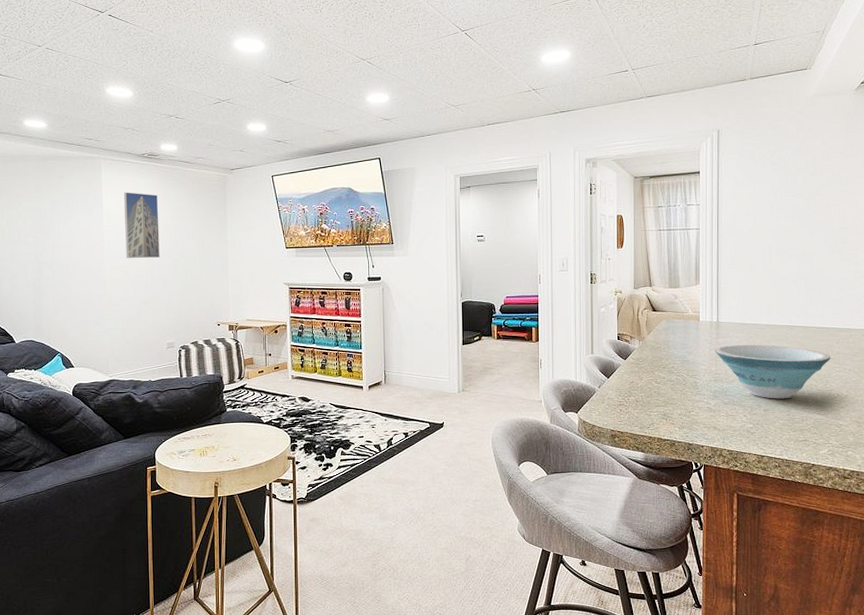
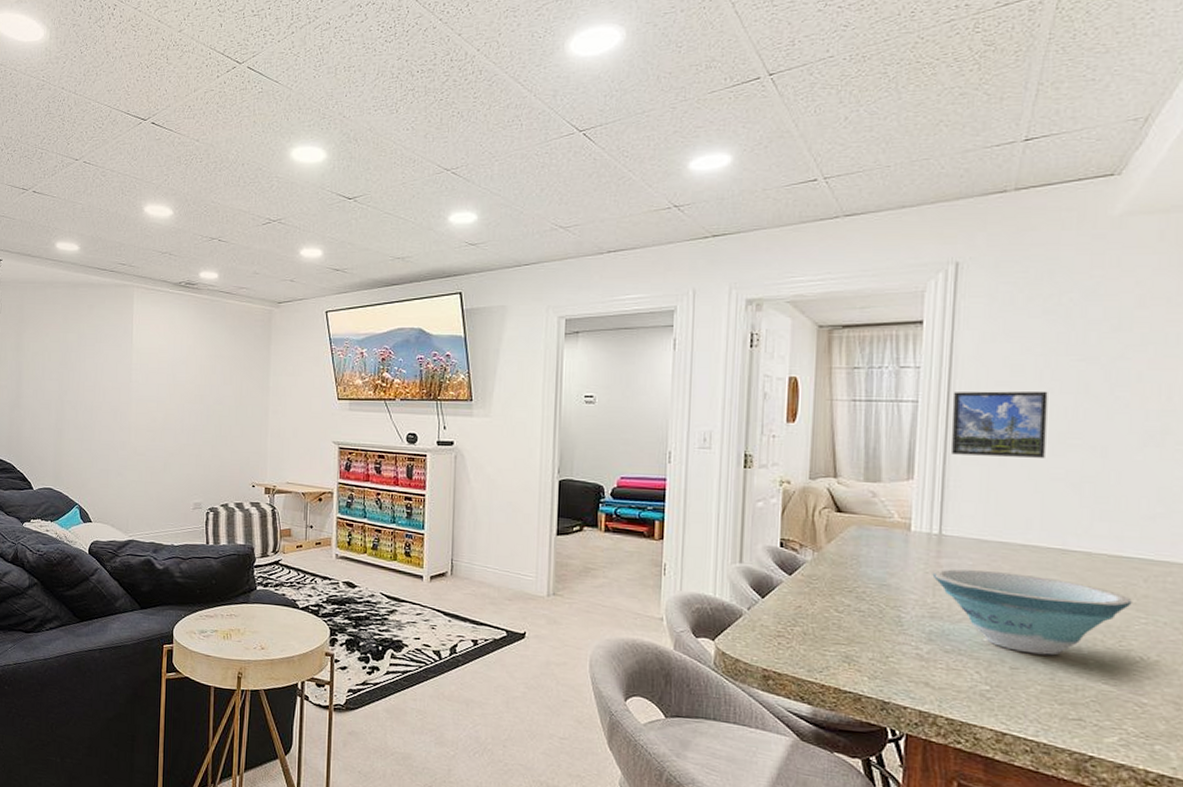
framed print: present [123,192,160,258] -> none [154,326,194,403]
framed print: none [720,218,777,265] -> present [952,390,1048,458]

